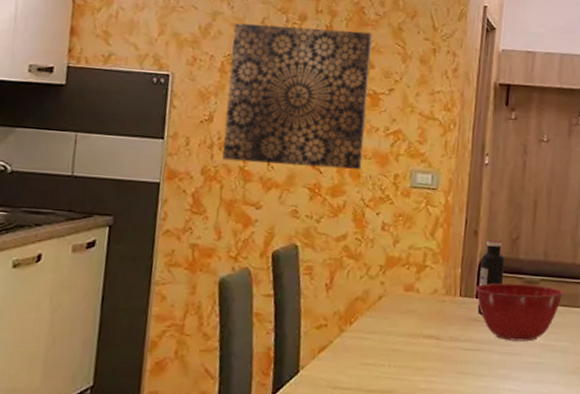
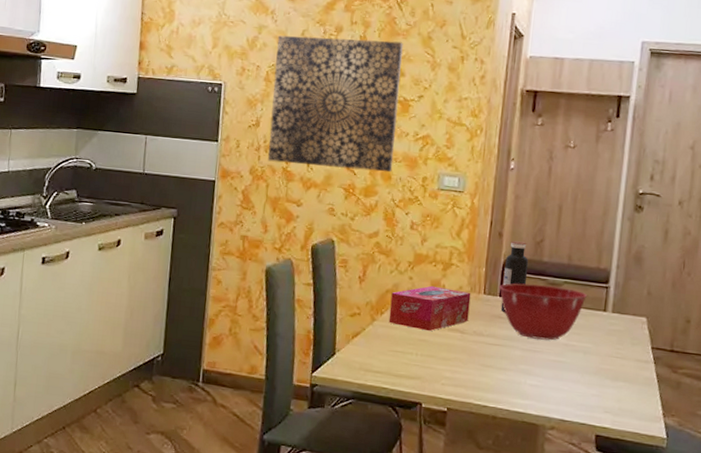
tissue box: none [358,290,447,340] -> present [388,285,471,332]

